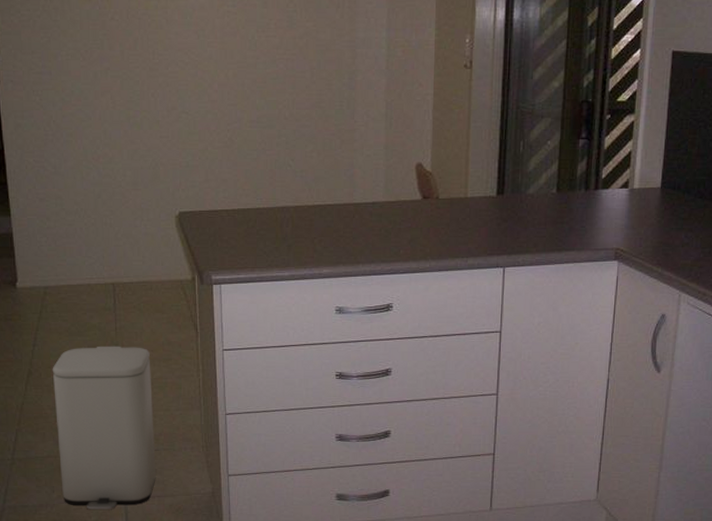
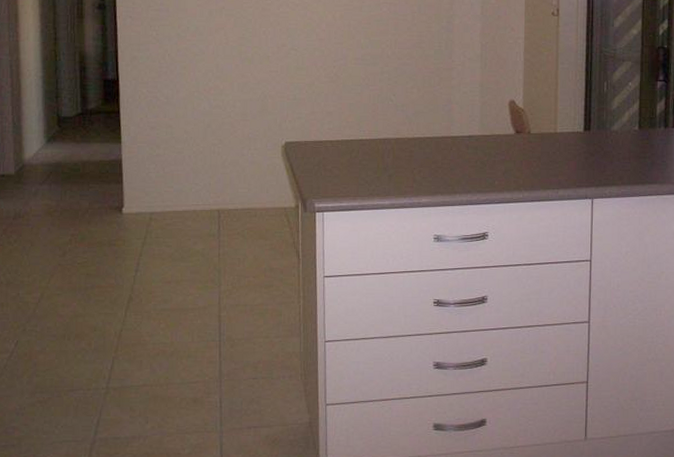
pedal bin: present [52,346,156,510] -> none [153,271,254,442]

